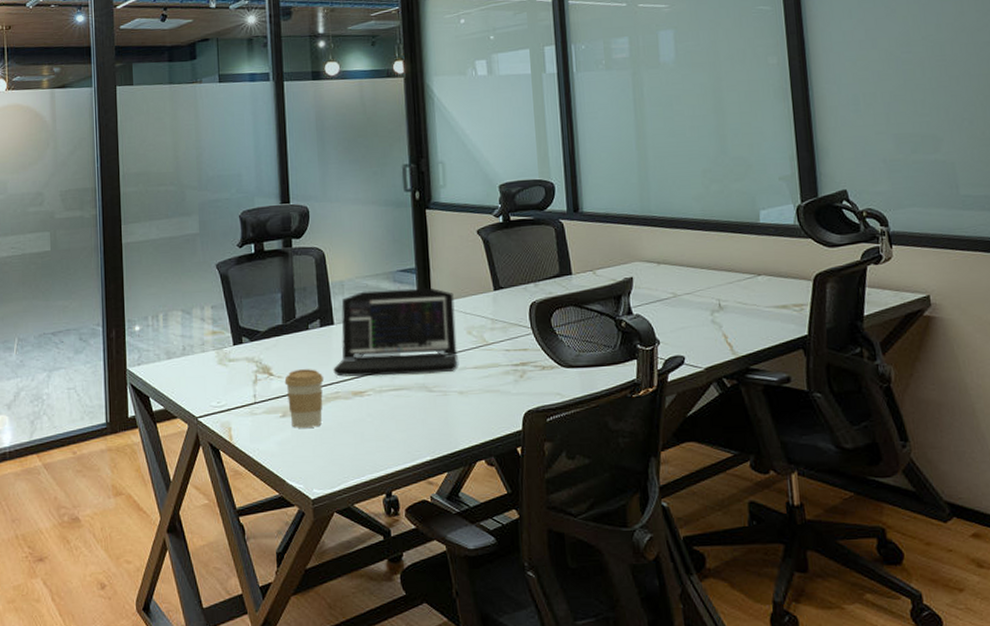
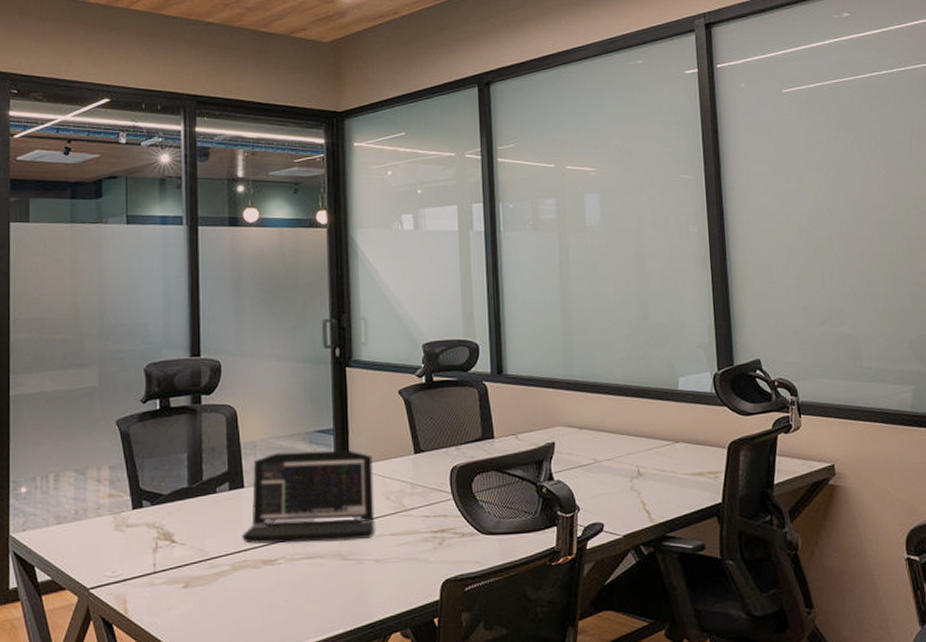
coffee cup: present [284,369,323,428] -> none [188,535,231,600]

